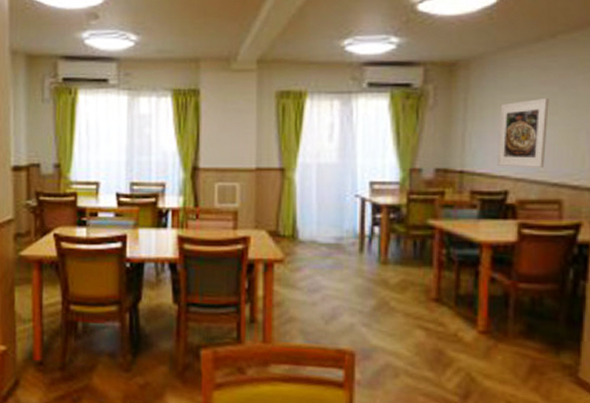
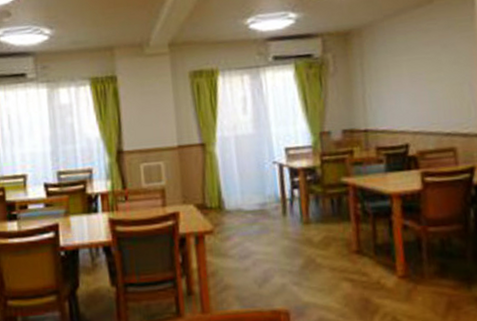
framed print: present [497,99,549,167] -> none [392,57,437,122]

